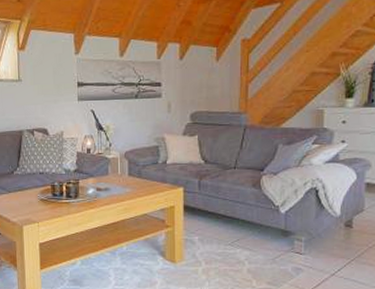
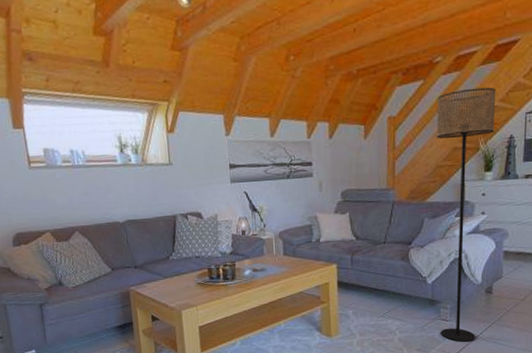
floor lamp: none [294,11,359,278] -> present [437,87,496,342]

